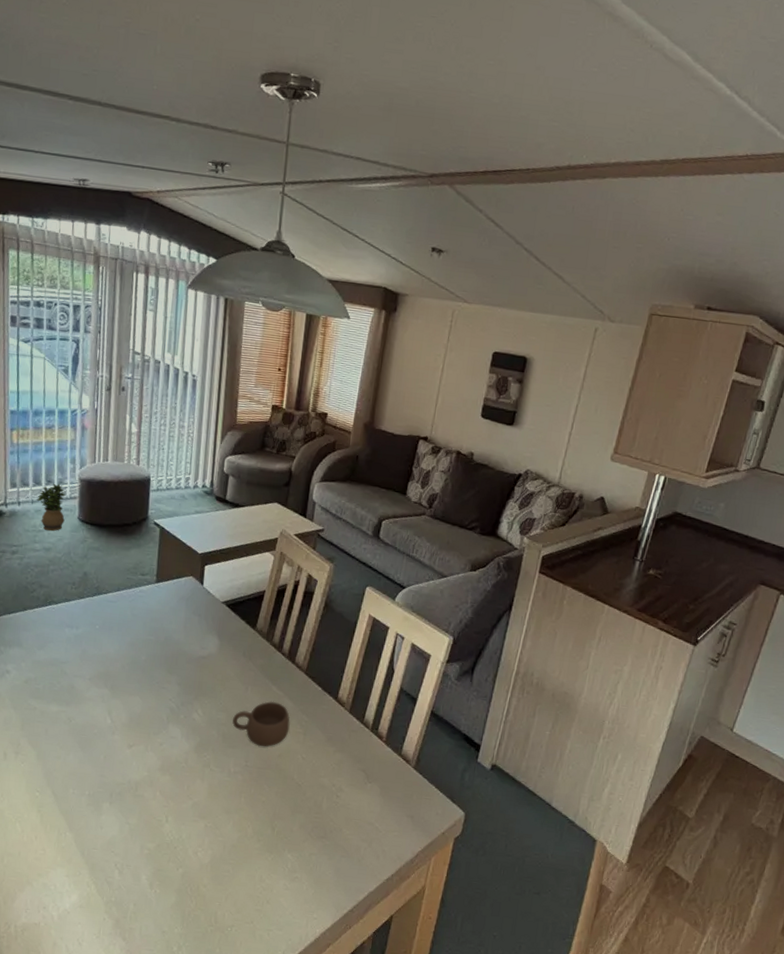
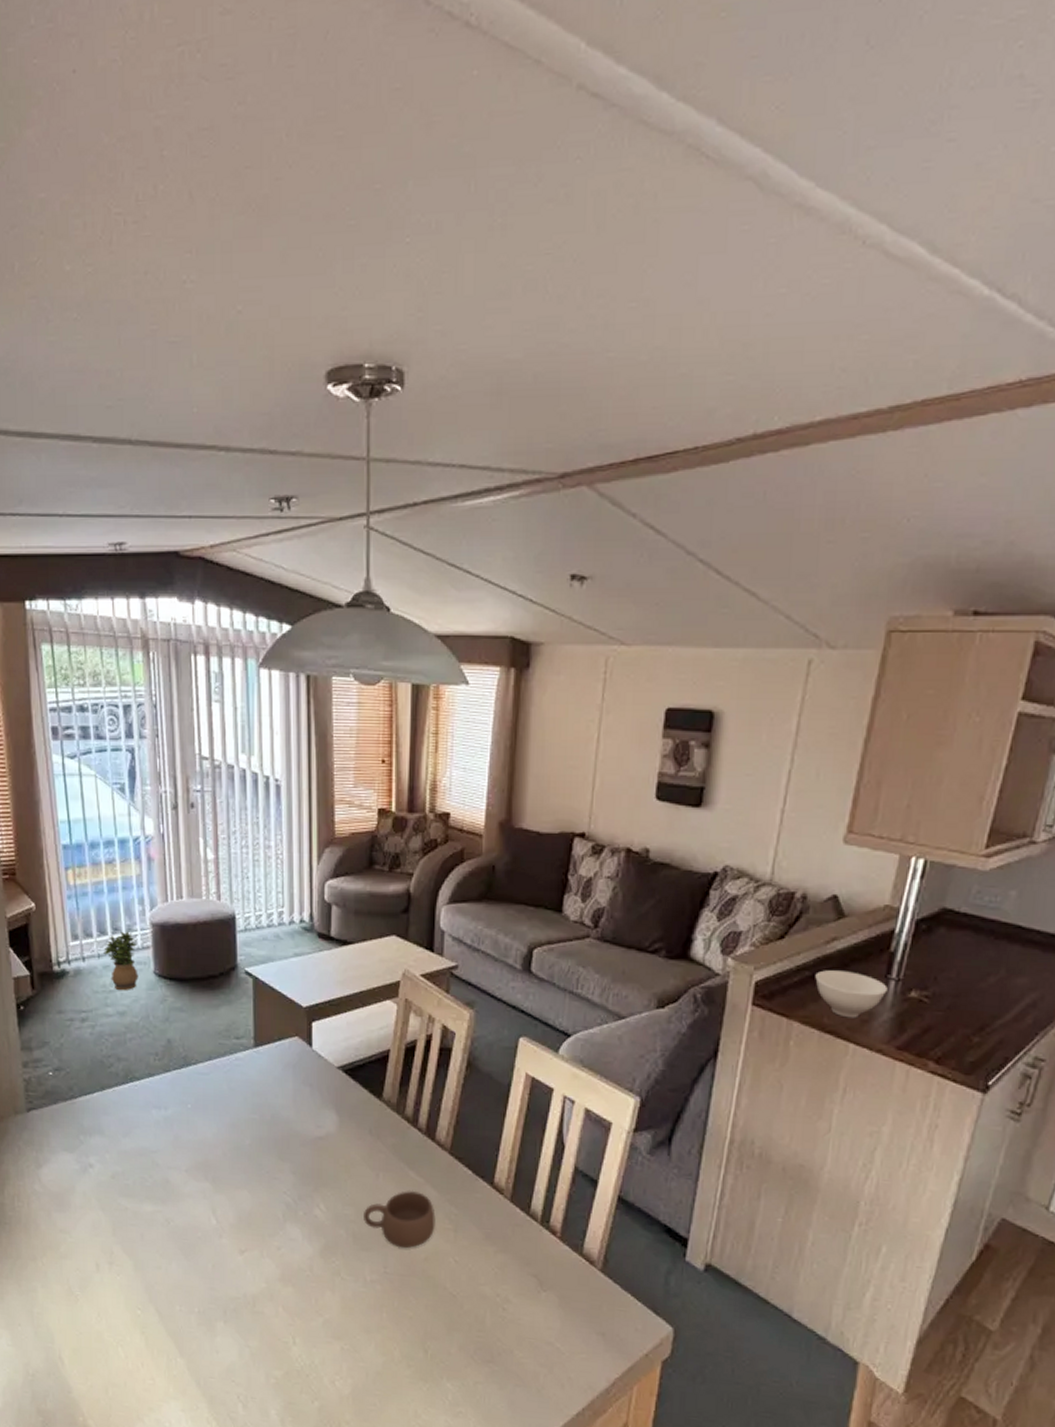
bowl: none [584,550,634,587] -> present [815,970,888,1018]

